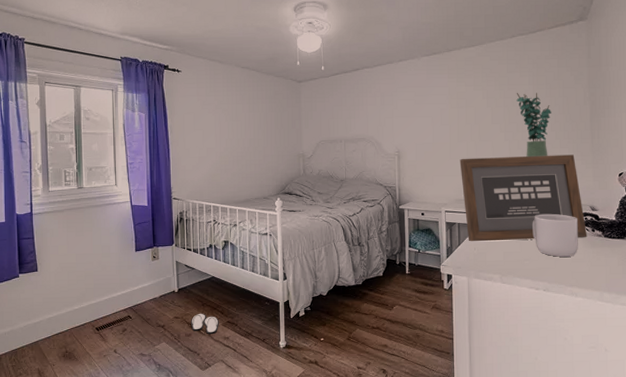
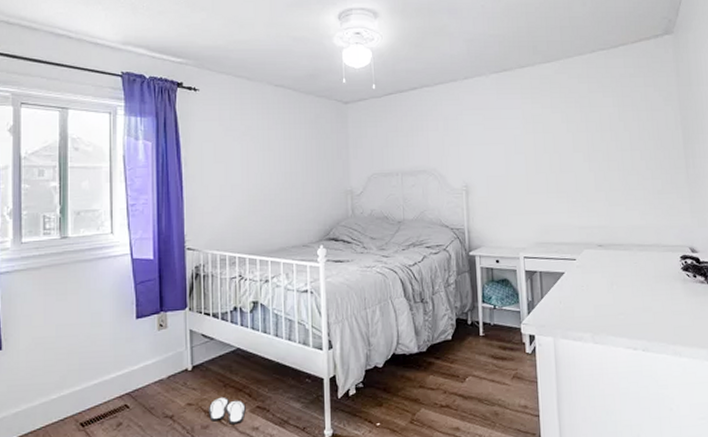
picture frame: present [459,154,587,242] -> none [538,187,689,294]
vase: present [516,93,551,158] -> none [599,116,640,191]
mug: present [532,213,578,257] -> none [625,257,679,309]

